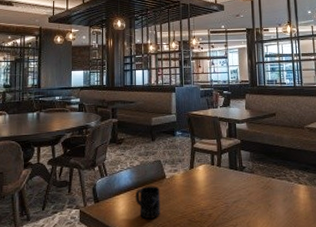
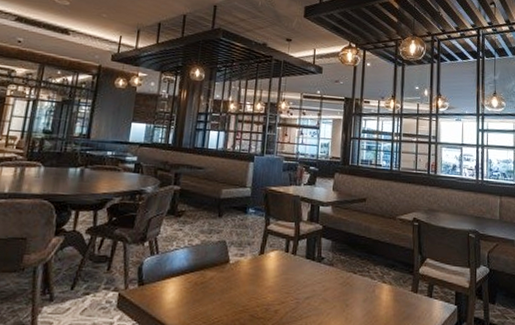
mug: present [136,186,160,219] -> none [189,270,221,310]

